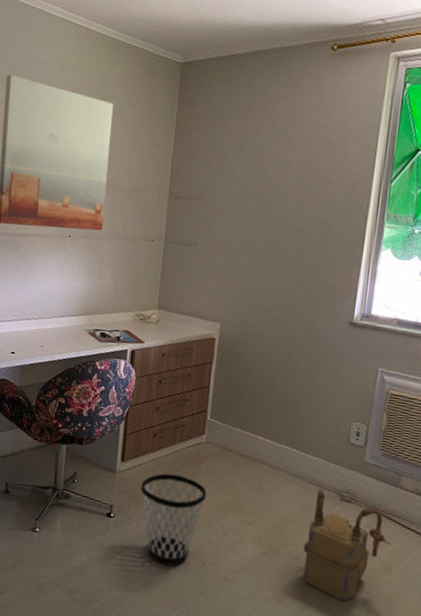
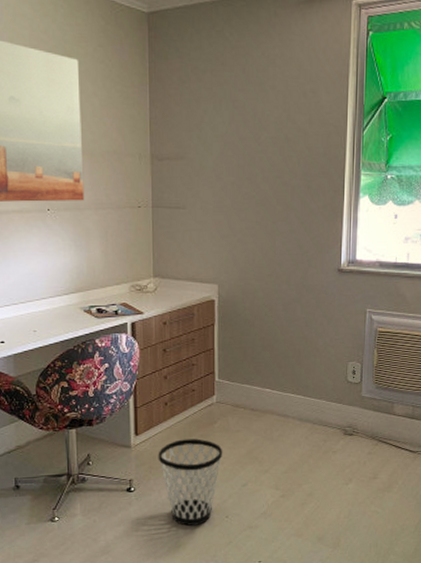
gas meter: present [303,488,392,601] -> none [315,427,390,523]

